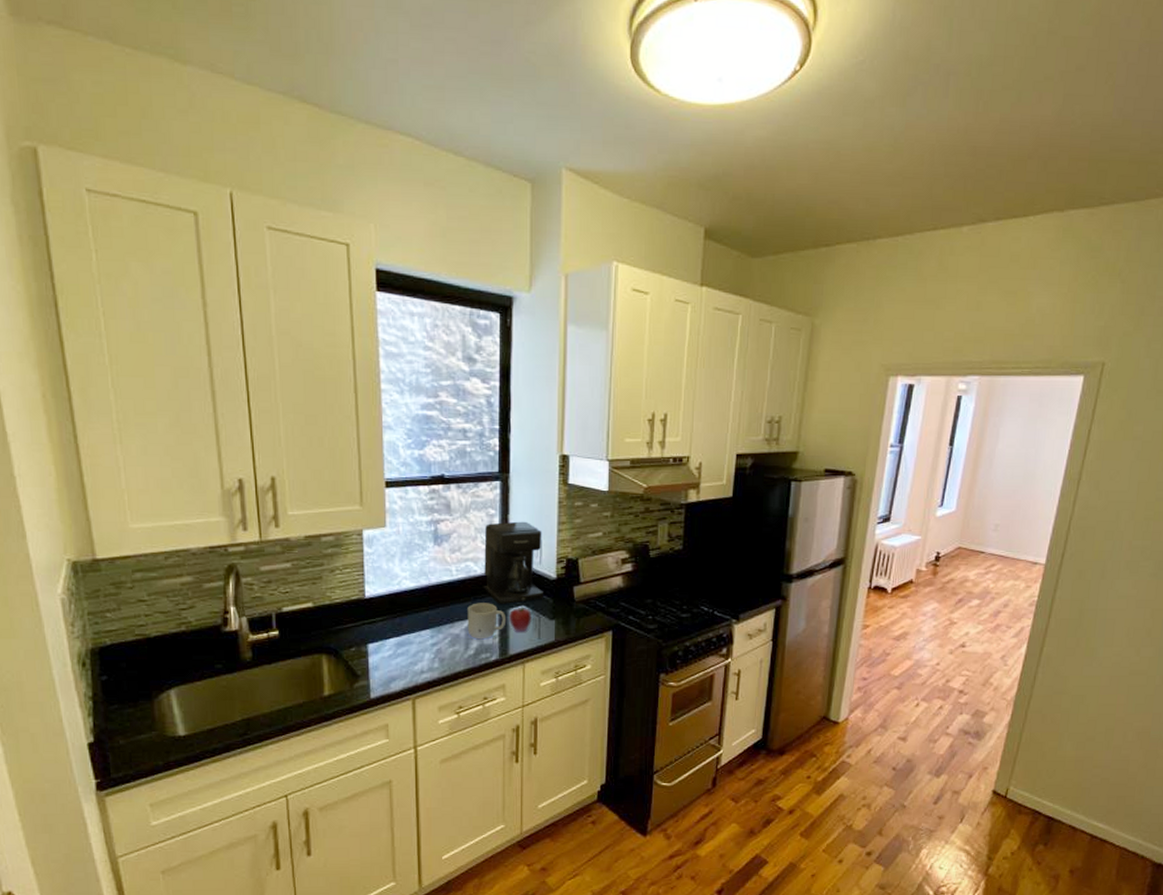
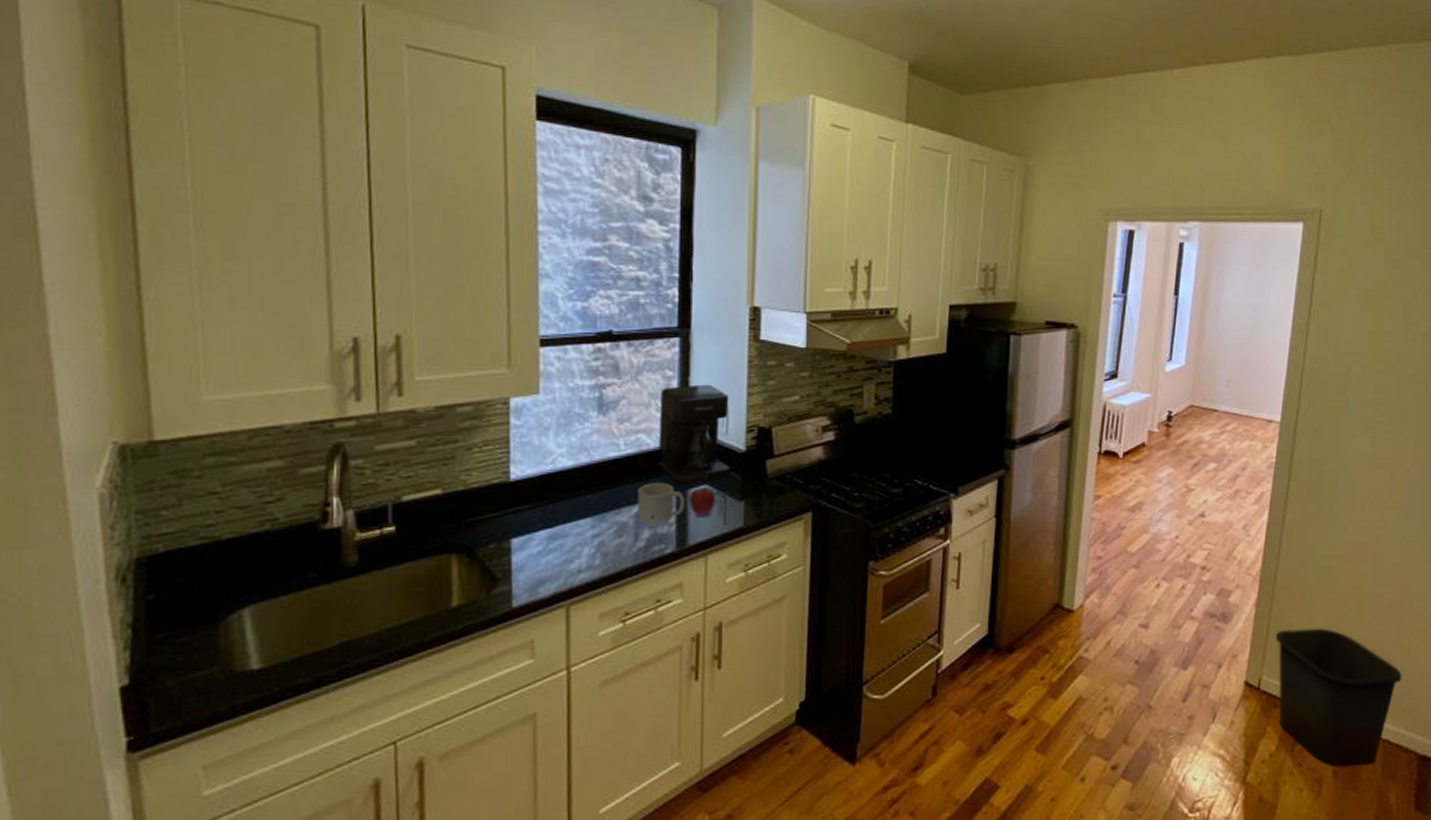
waste bin: none [1022,748,1144,868] -> present [1275,628,1402,768]

